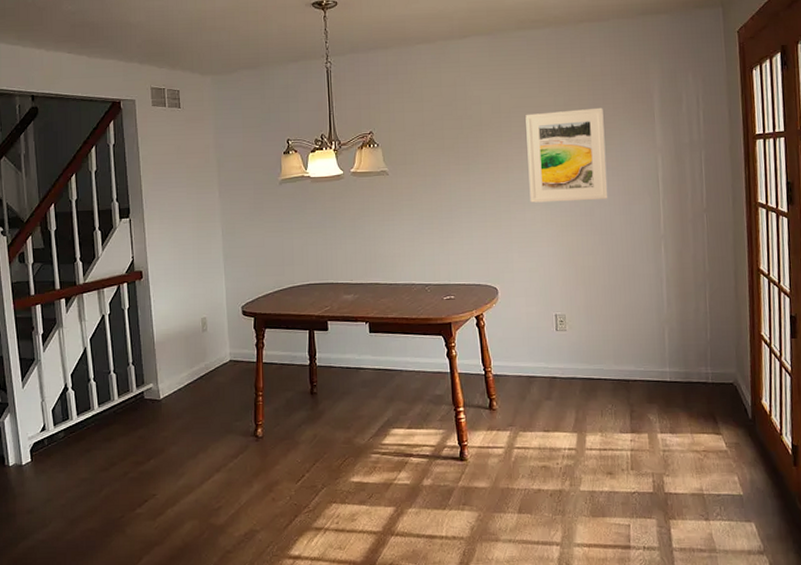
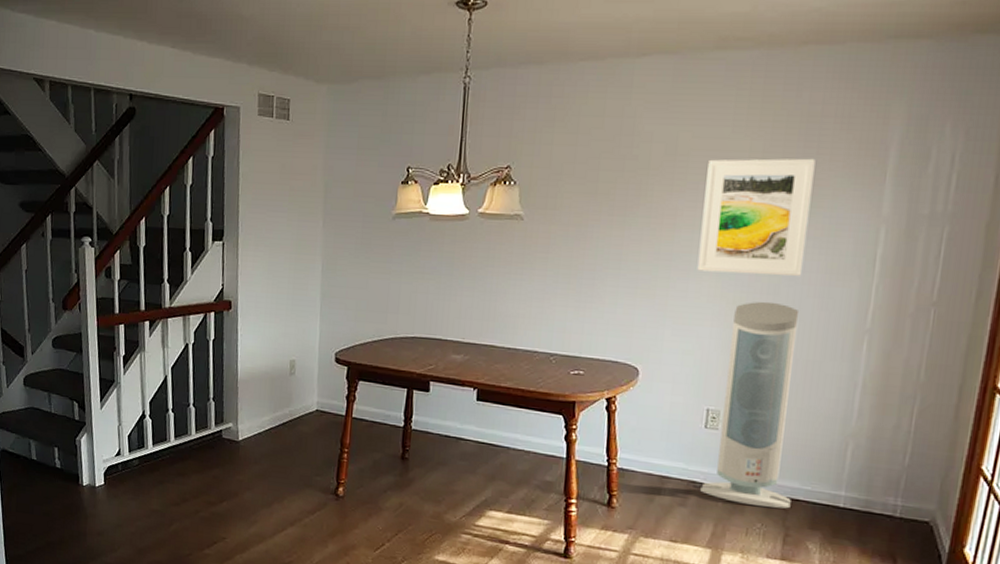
air purifier: none [561,221,631,390] -> present [700,301,800,509]

